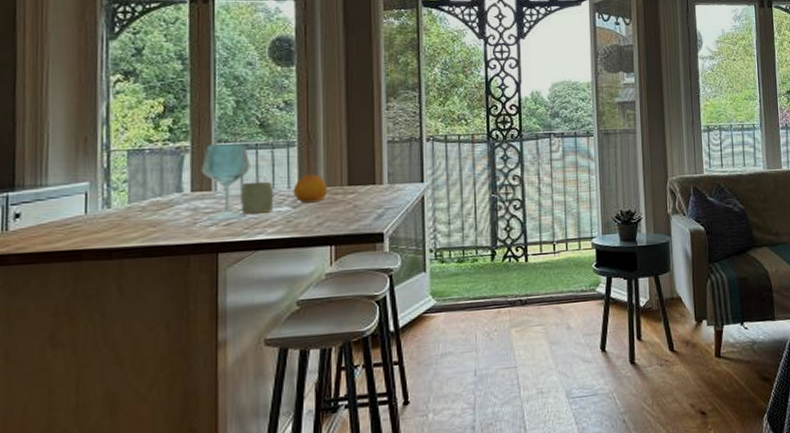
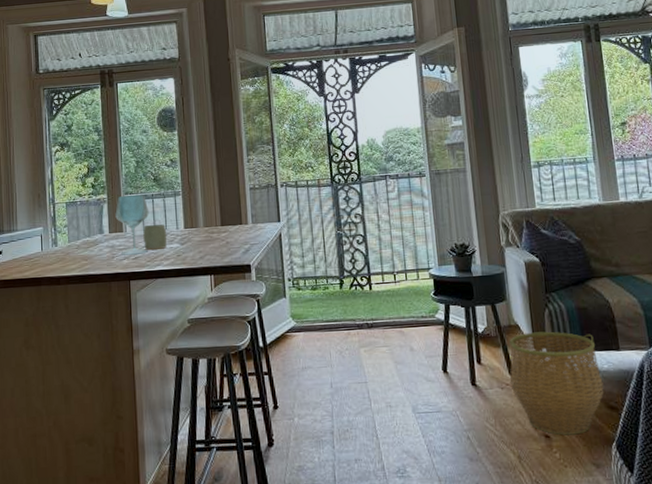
fruit: present [293,173,328,203] -> none [180,216,206,241]
basket: none [669,303,759,411] -> present [509,331,604,436]

